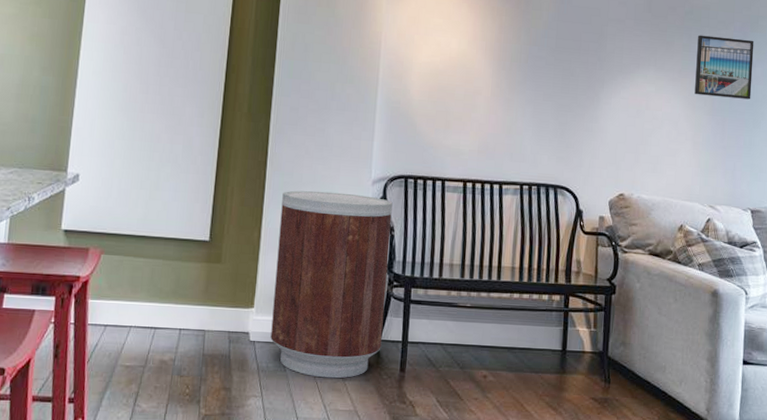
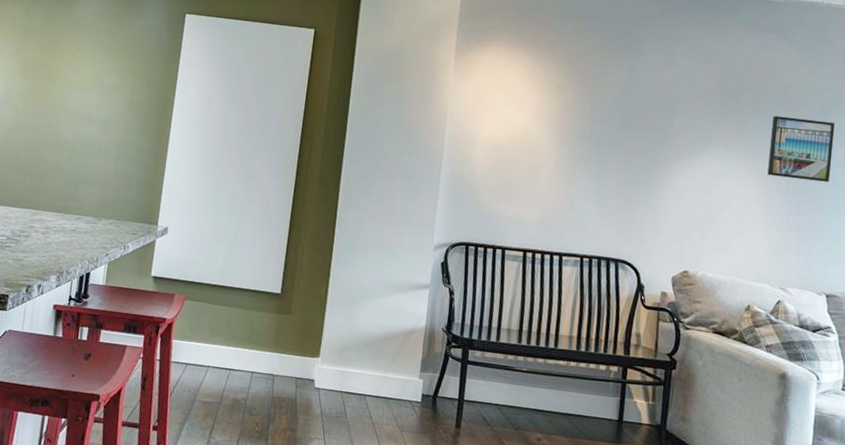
trash can: present [270,190,393,379] -> none [334,251,453,429]

